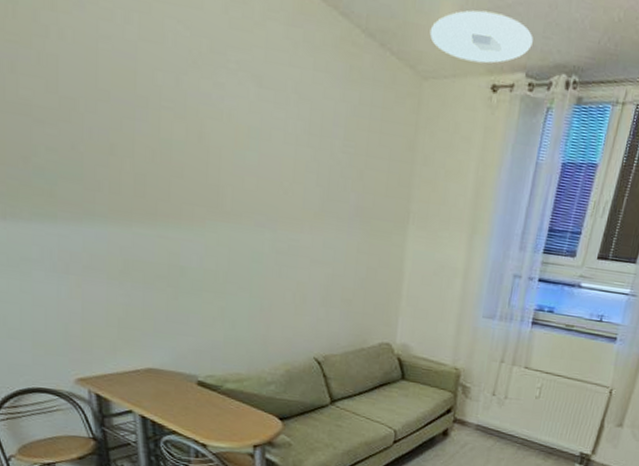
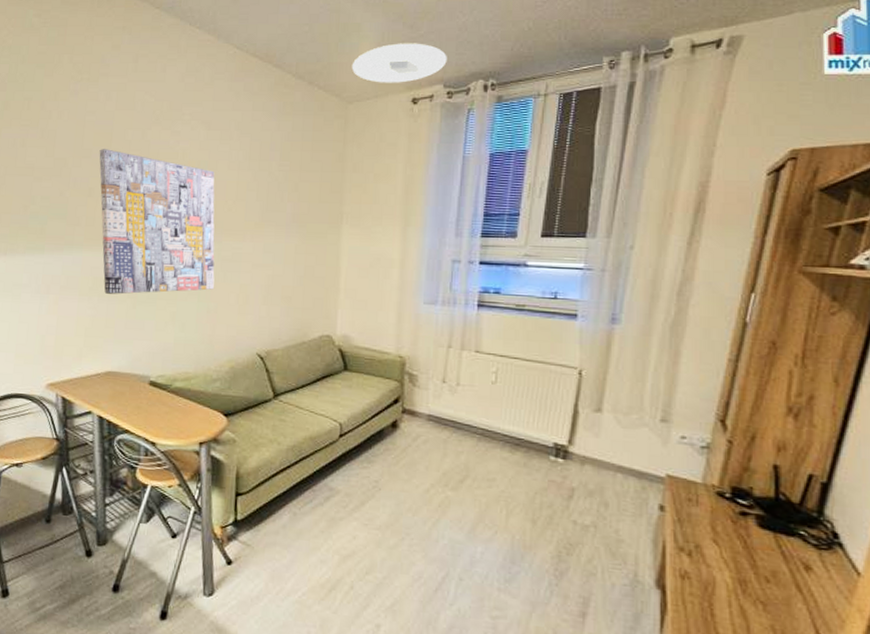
wall art: none [120,92,269,286] -> present [99,149,215,294]

